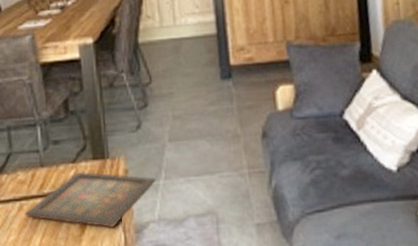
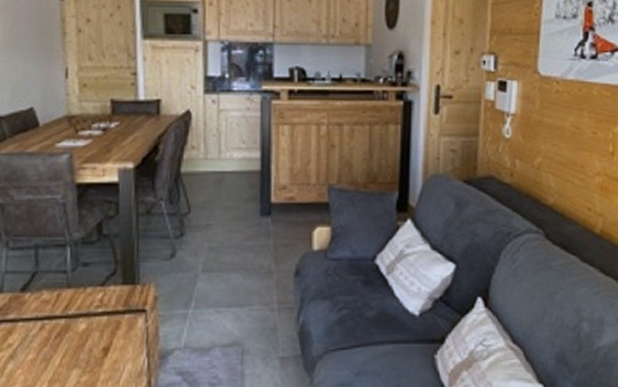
icon panel: present [25,171,156,227] -> none [46,295,185,352]

